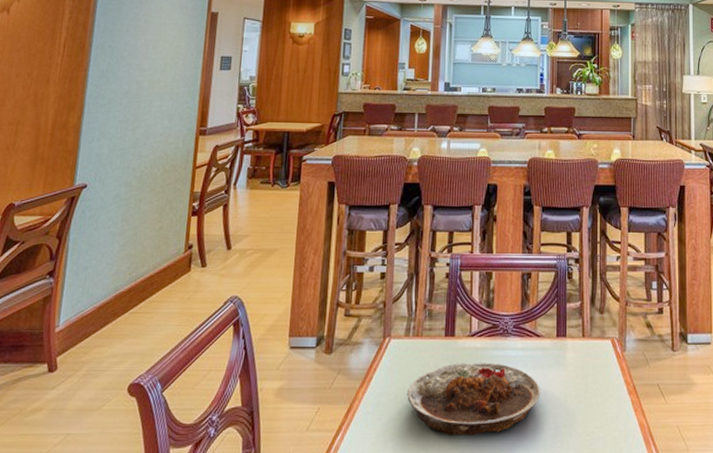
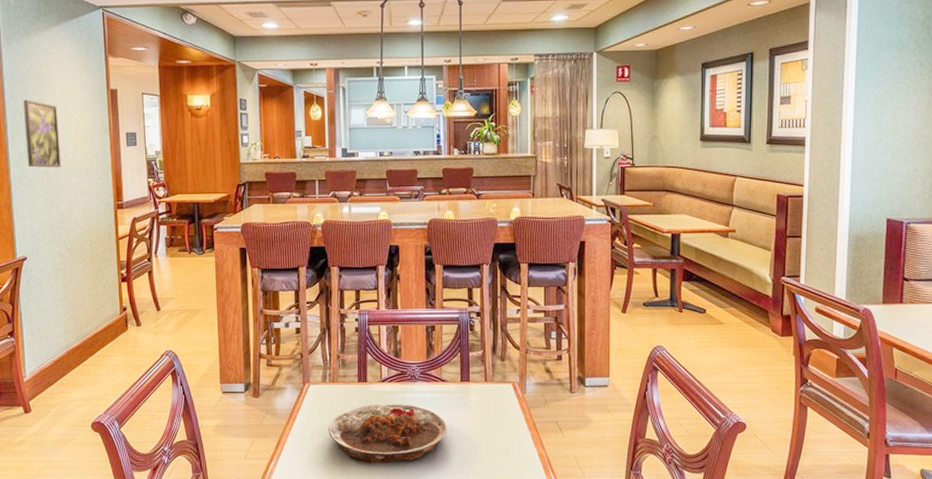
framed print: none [107,17,151,89] -> present [23,99,61,168]

